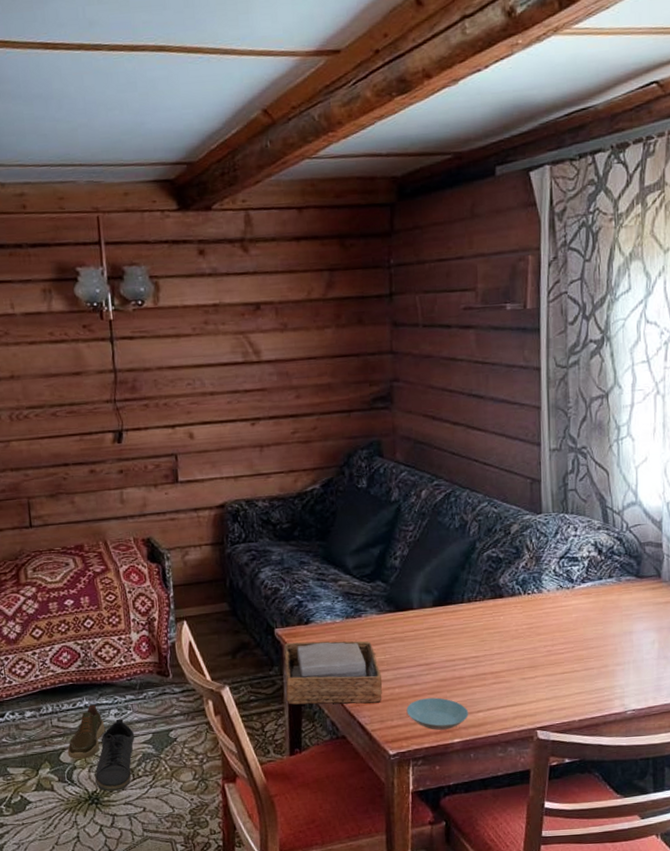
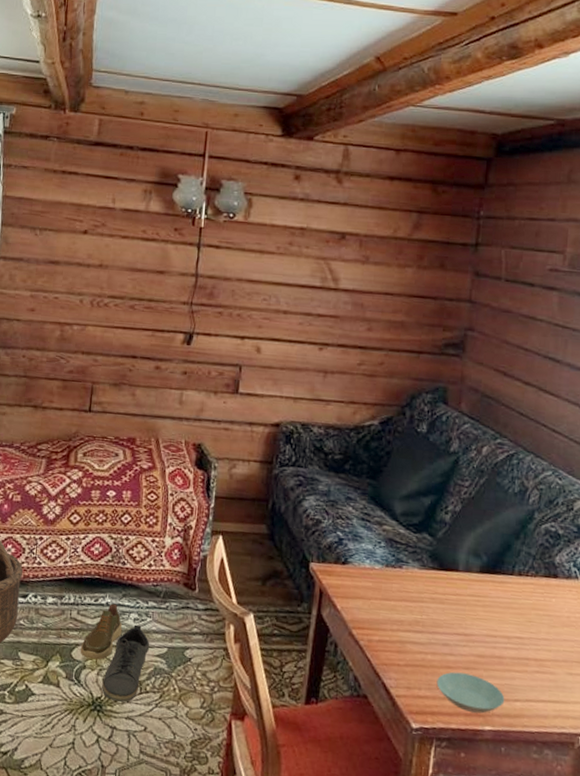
napkin holder: present [283,640,382,705] -> none [310,580,415,667]

